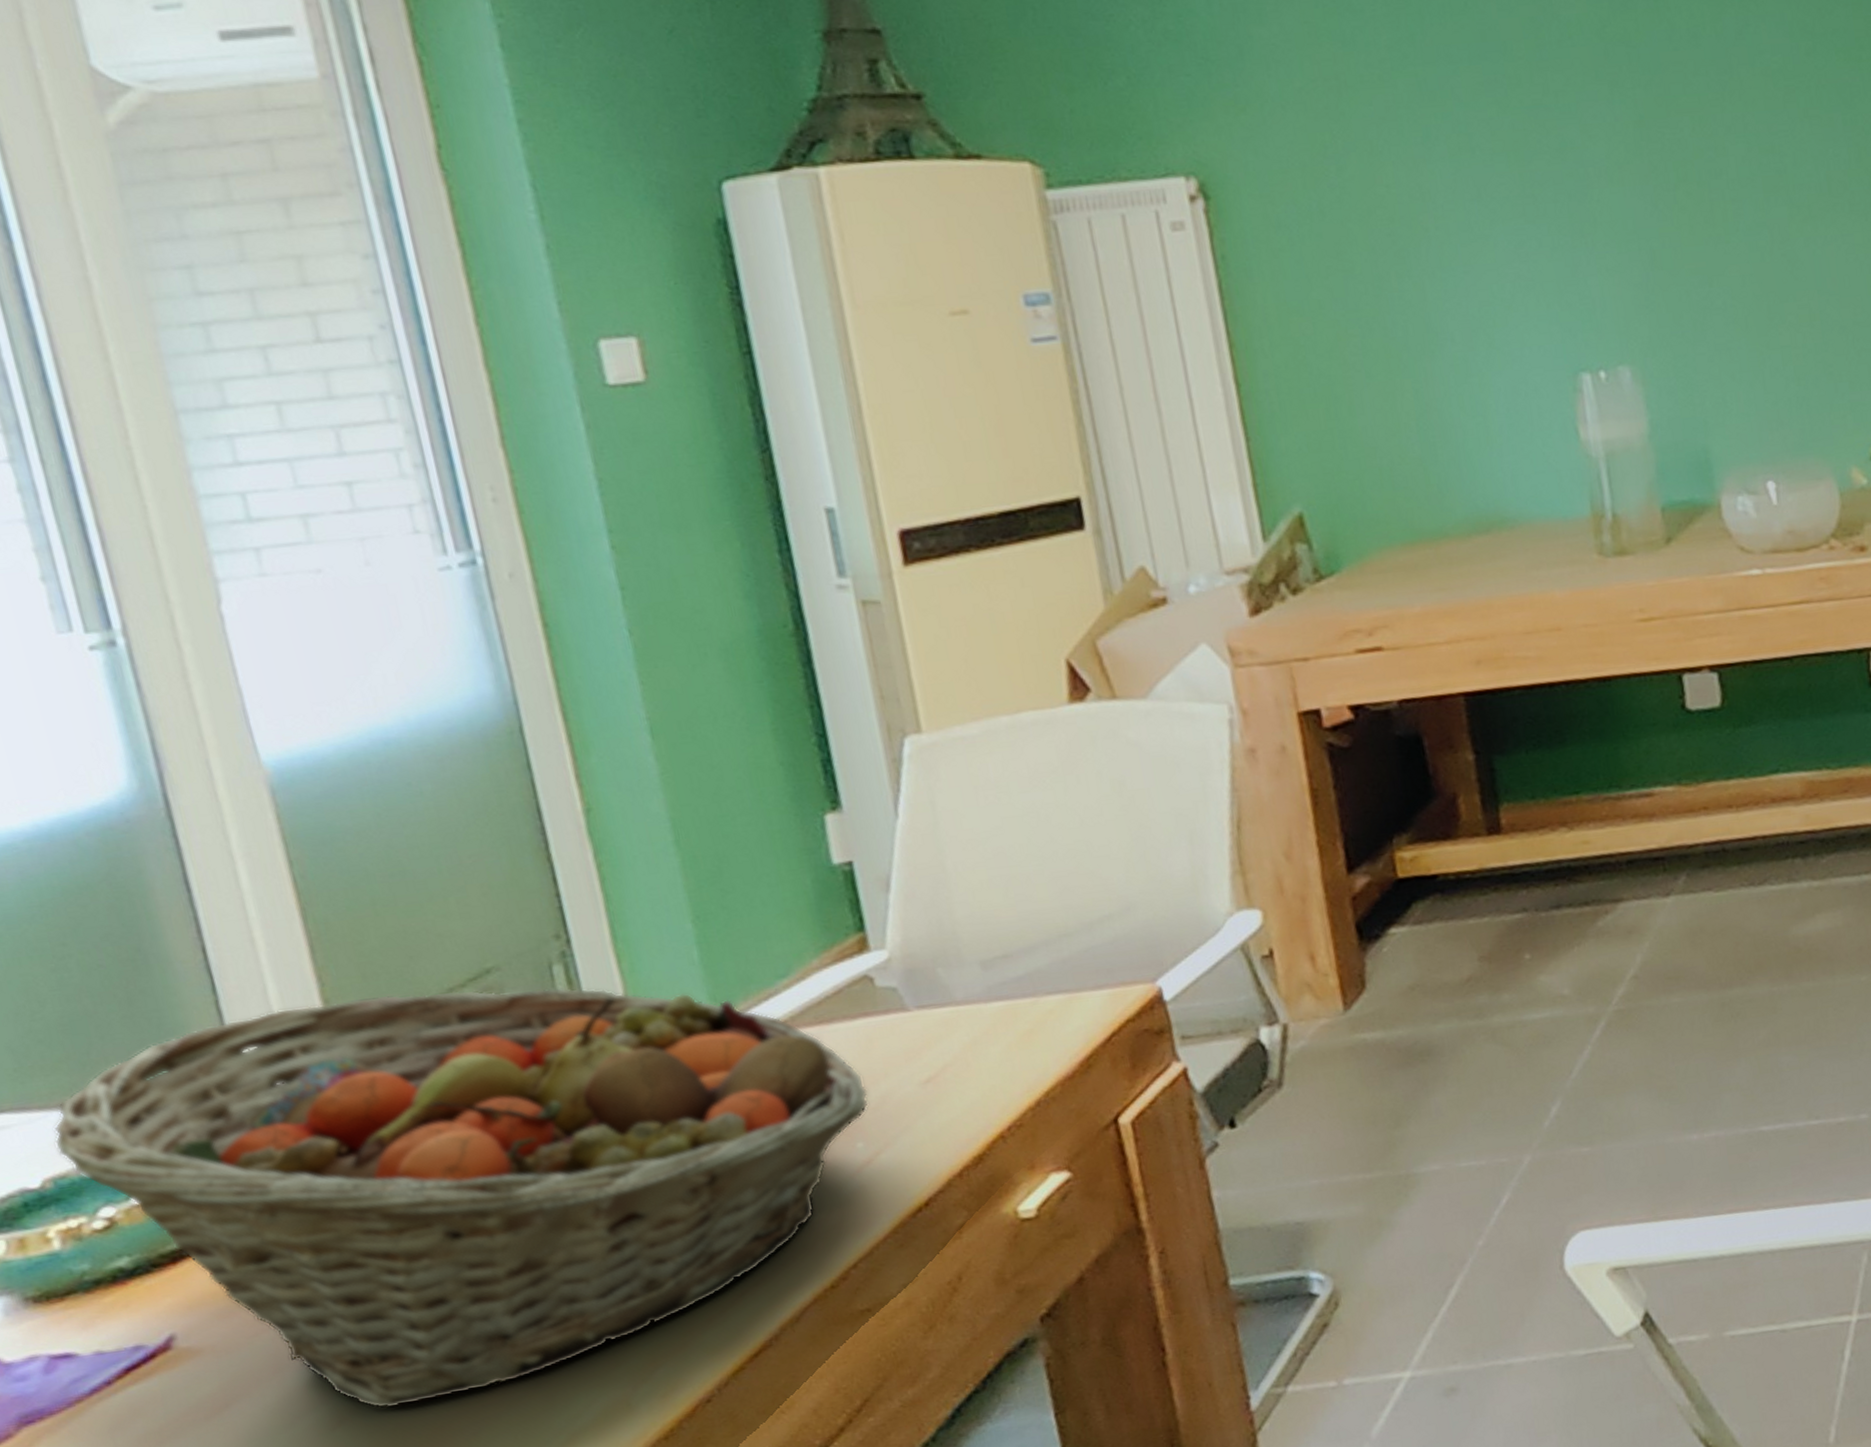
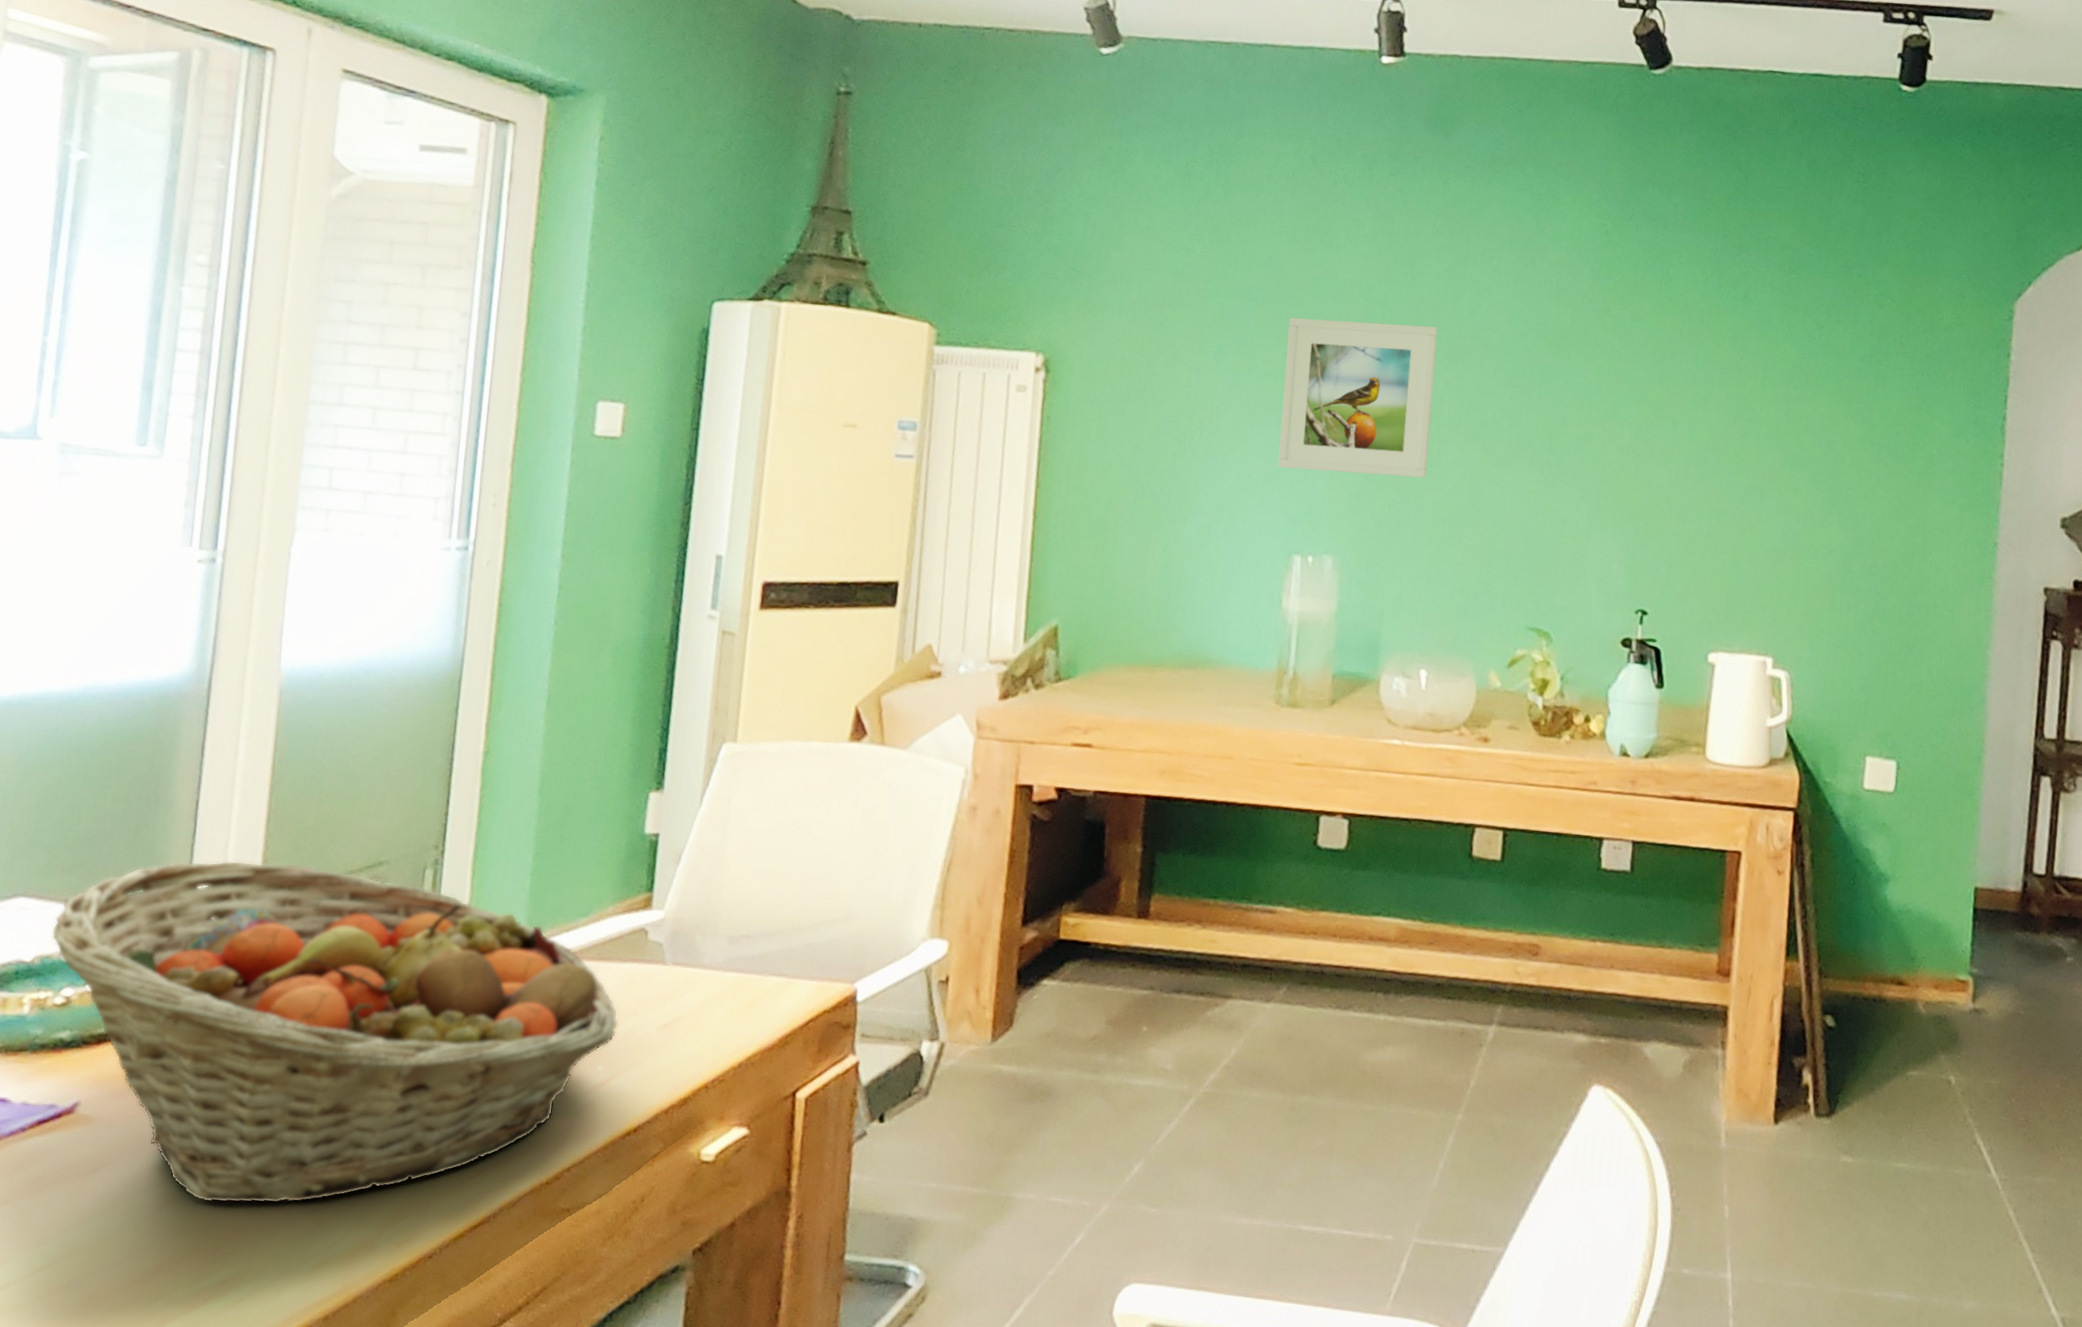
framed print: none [1509,59,1726,269] -> present [1278,317,1438,478]

